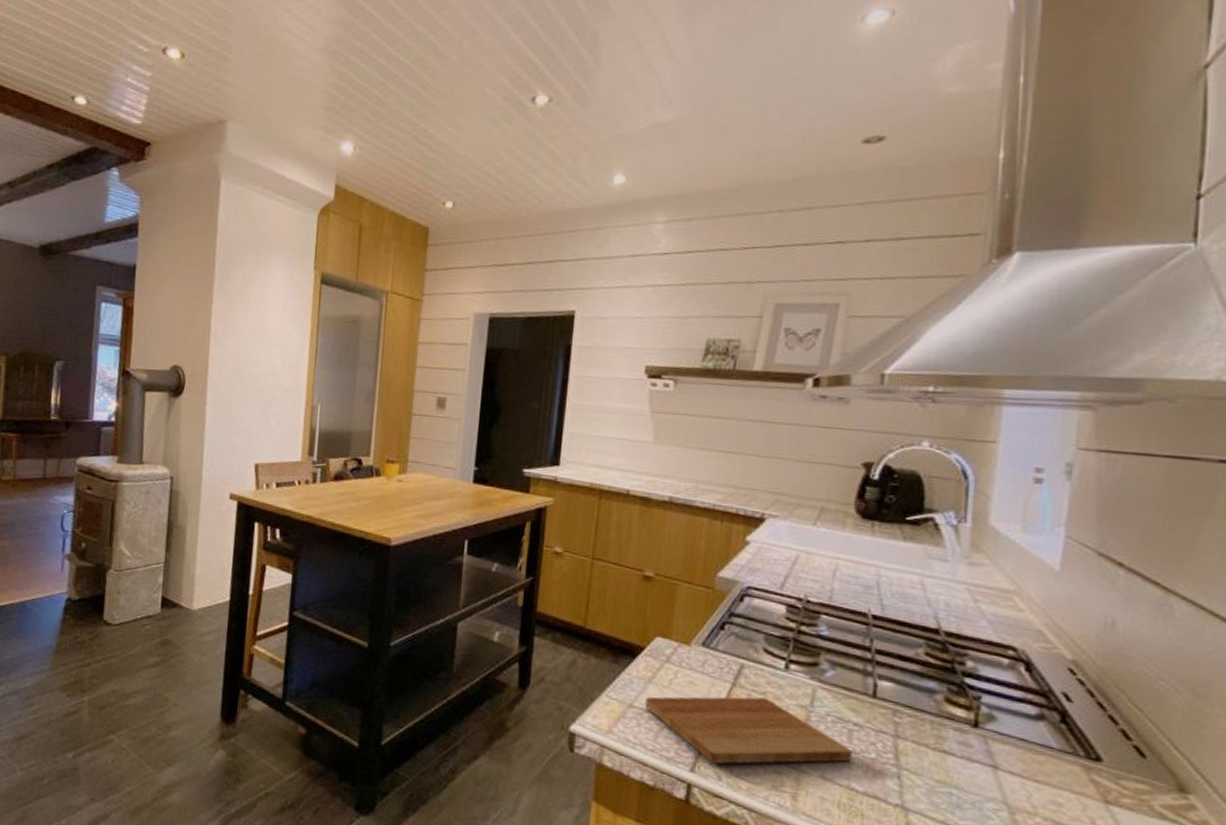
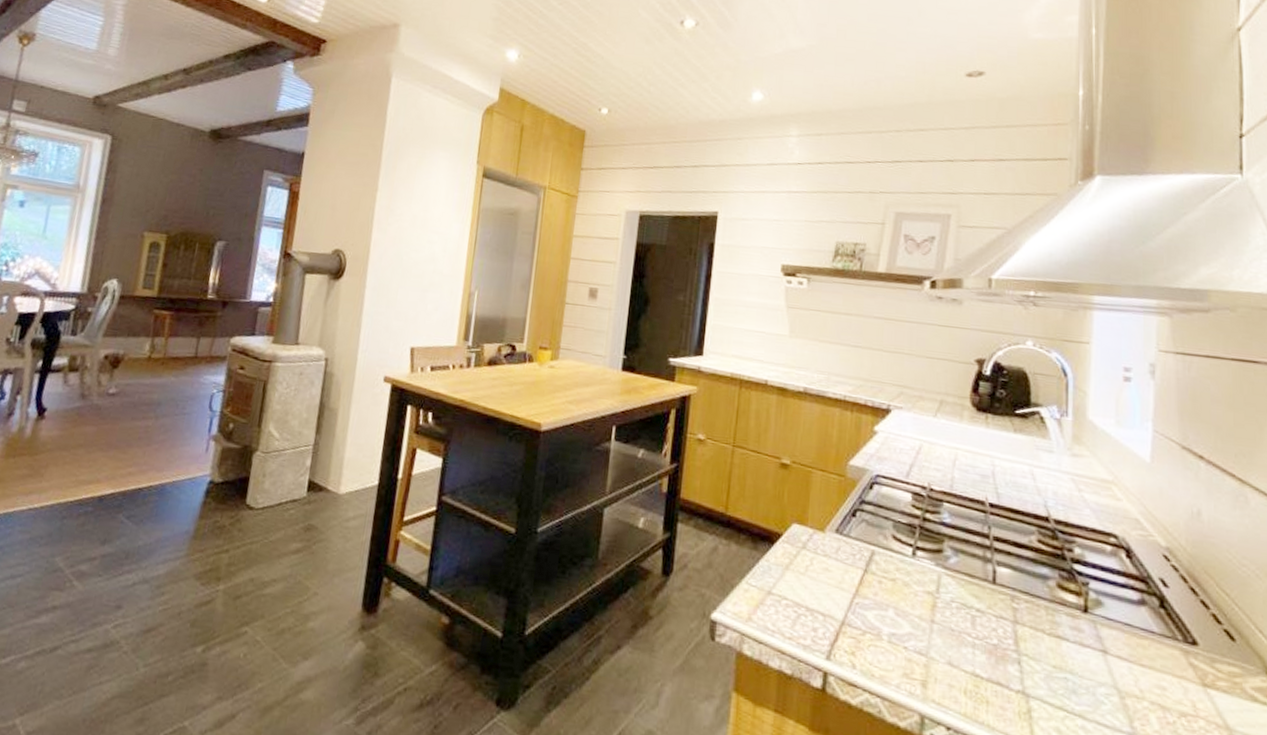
cutting board: present [645,696,852,764] -> none [783,583,976,652]

